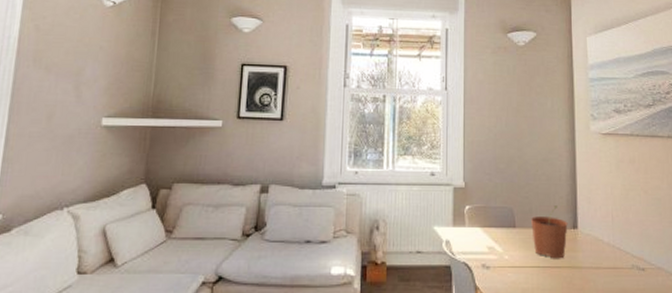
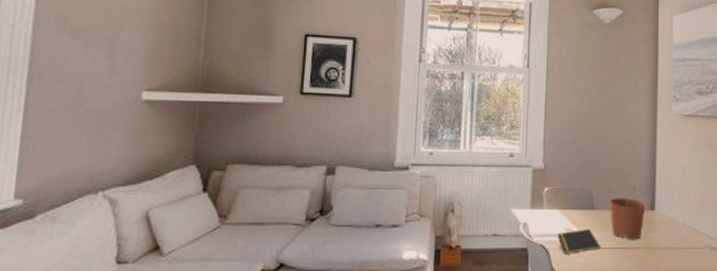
notepad: none [479,248,524,272] -> present [557,229,601,254]

